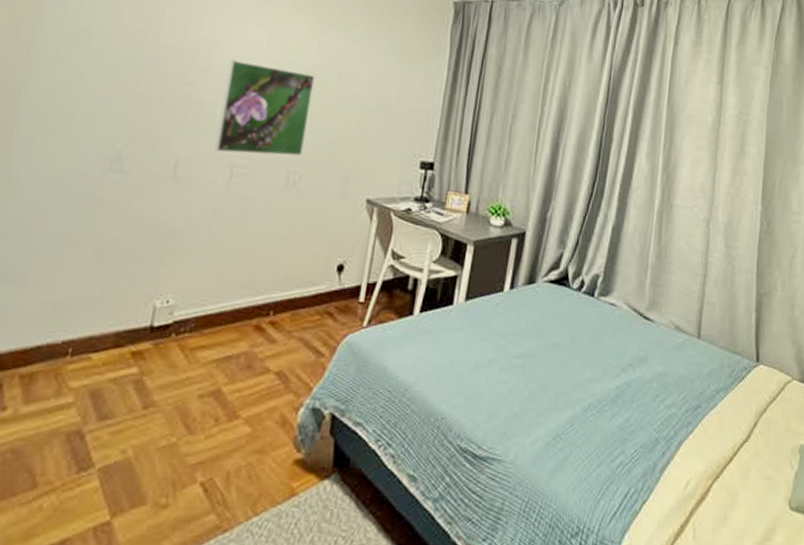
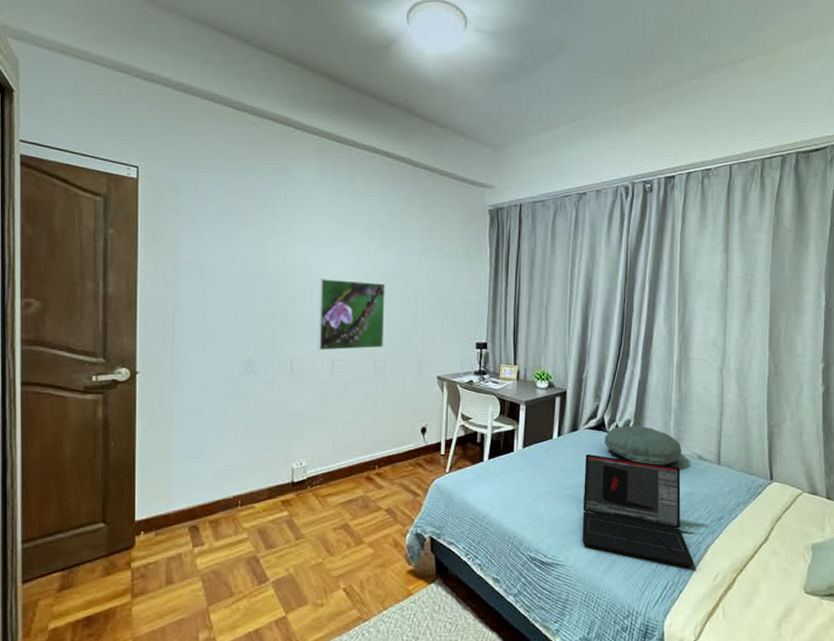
laptop: none [527,315,663,470] -> present [582,455,695,568]
pillow: none [566,281,658,335] -> present [604,425,682,465]

